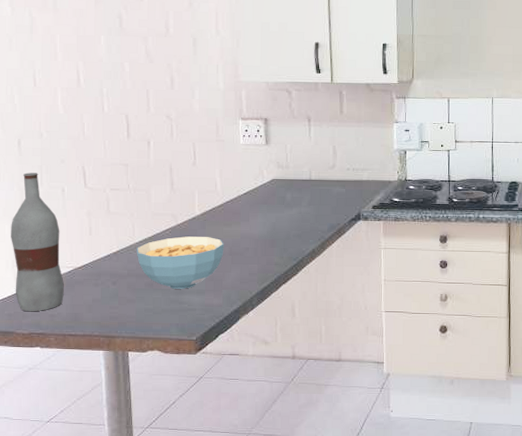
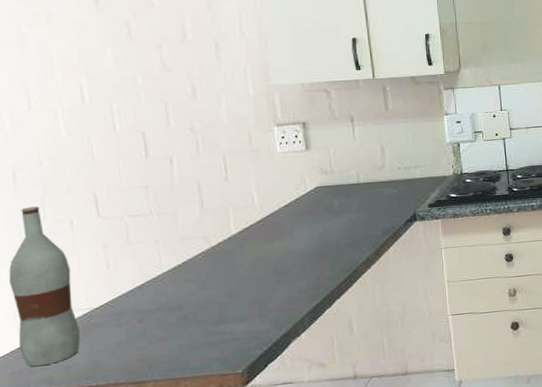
cereal bowl: present [136,236,224,289] -> none [164,257,267,319]

